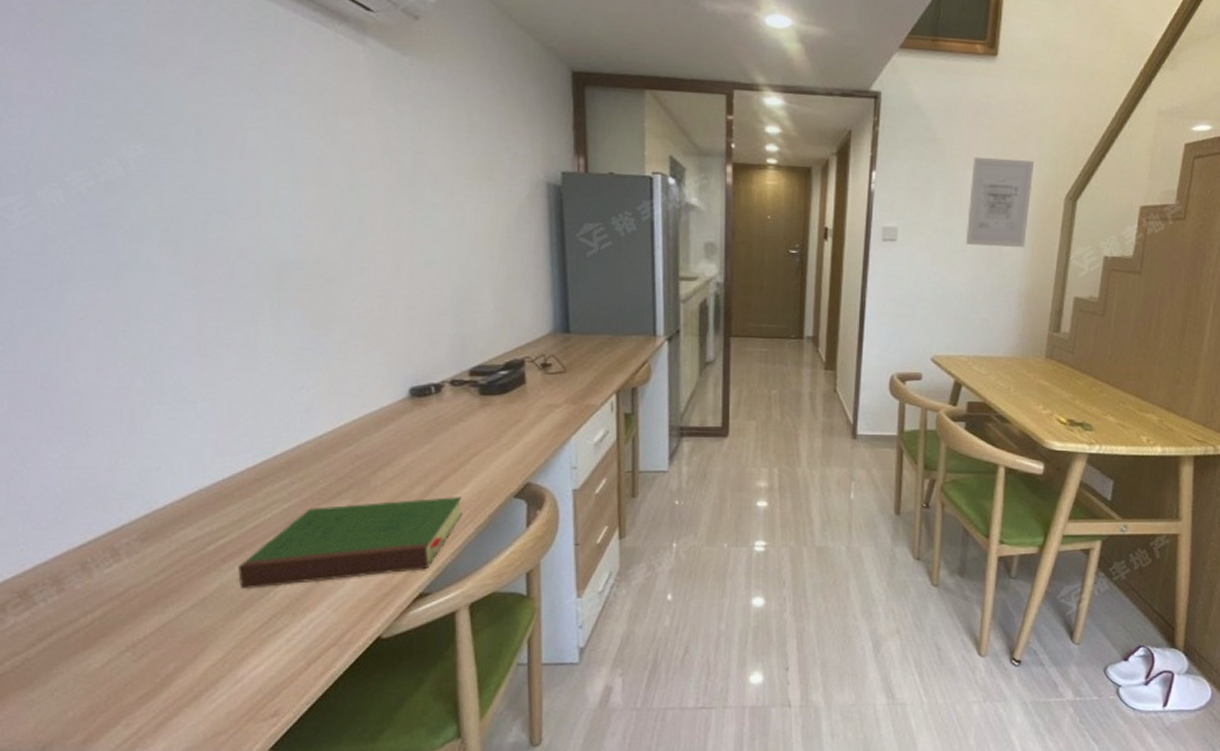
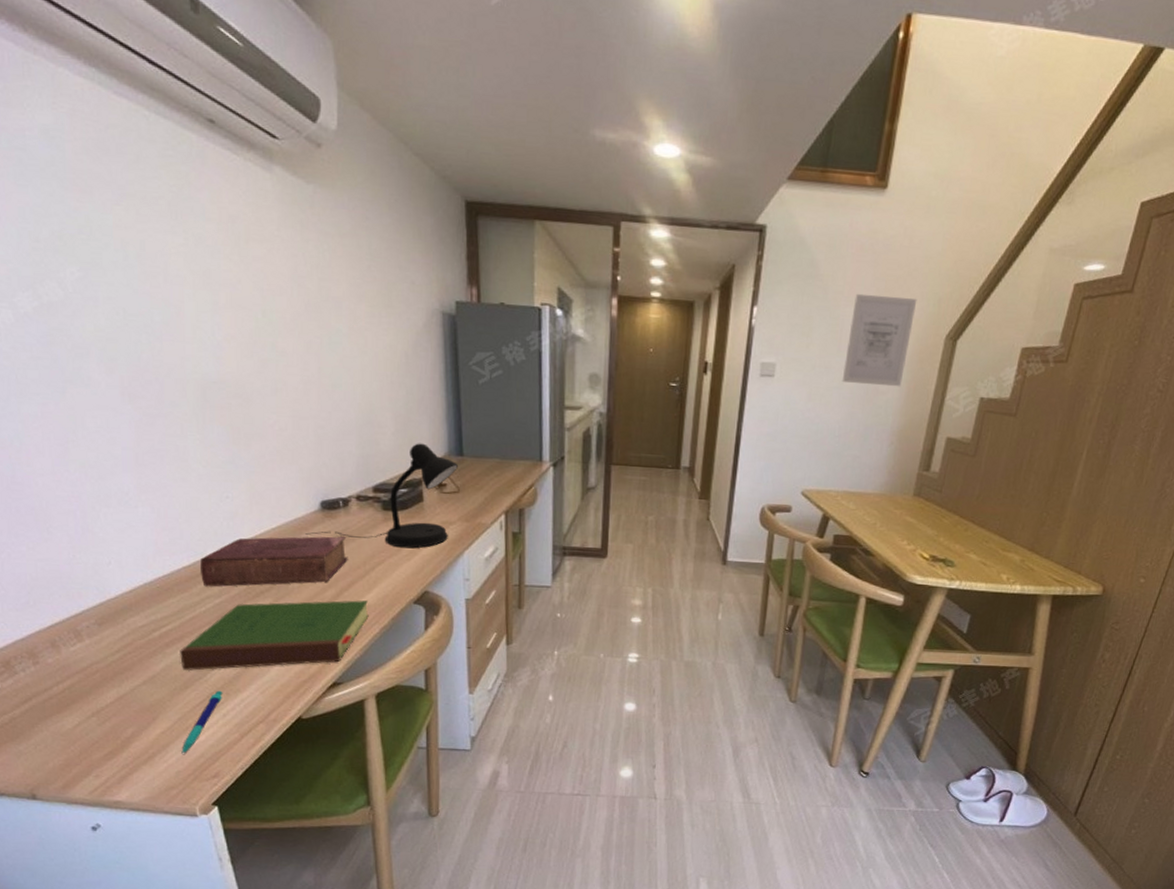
pen: none [234,610,289,692] -> present [181,690,223,755]
book: none [267,426,440,490] -> present [200,536,348,587]
desk lamp: none [391,321,565,436] -> present [305,443,459,549]

